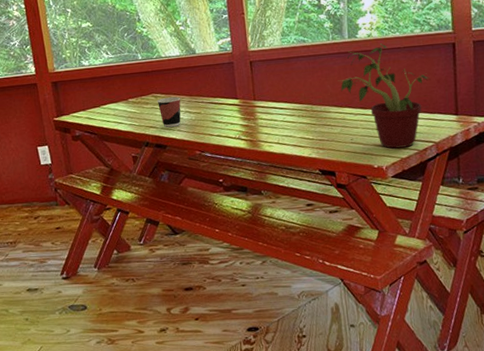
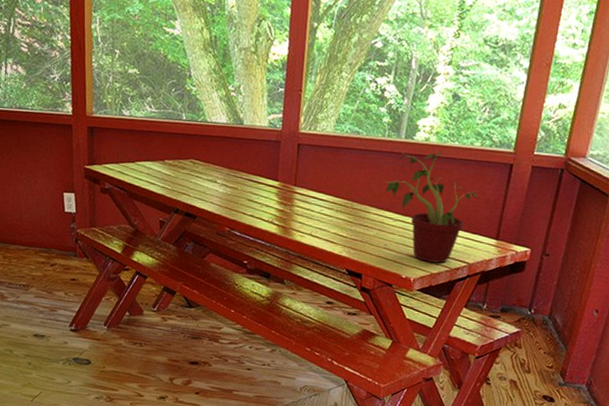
cup: present [157,96,181,127] -> none [194,165,220,198]

